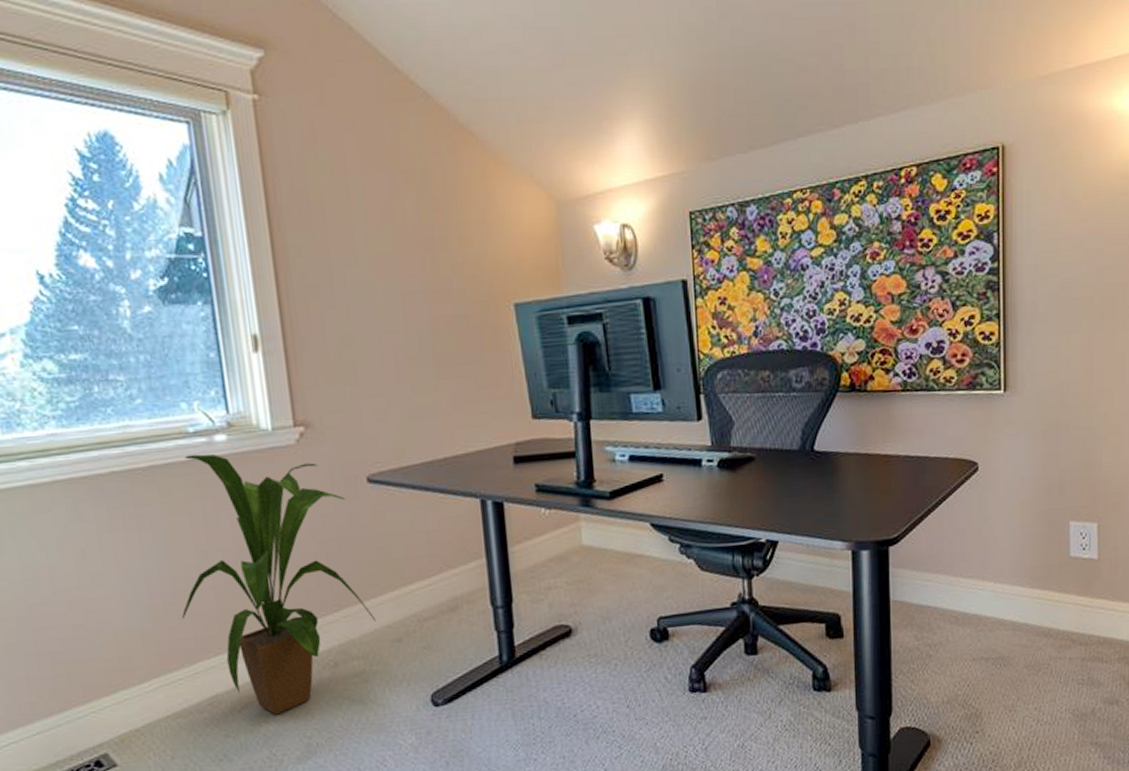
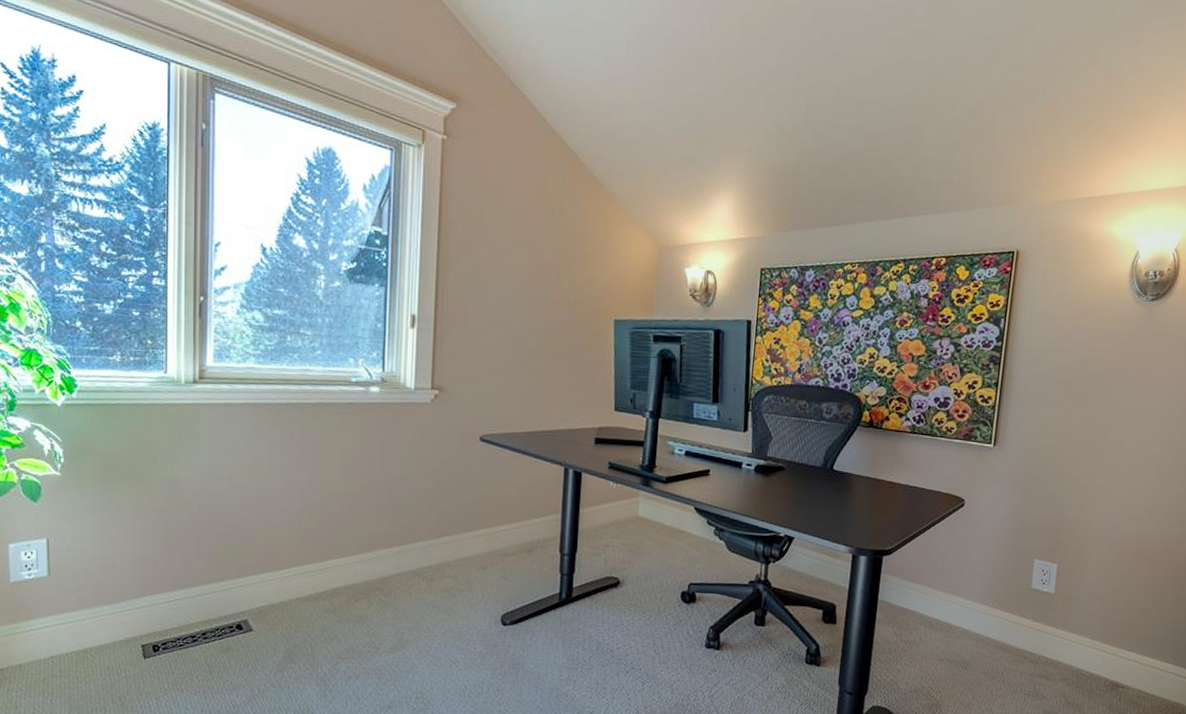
house plant: present [181,454,376,715] -> none [321,399,469,611]

